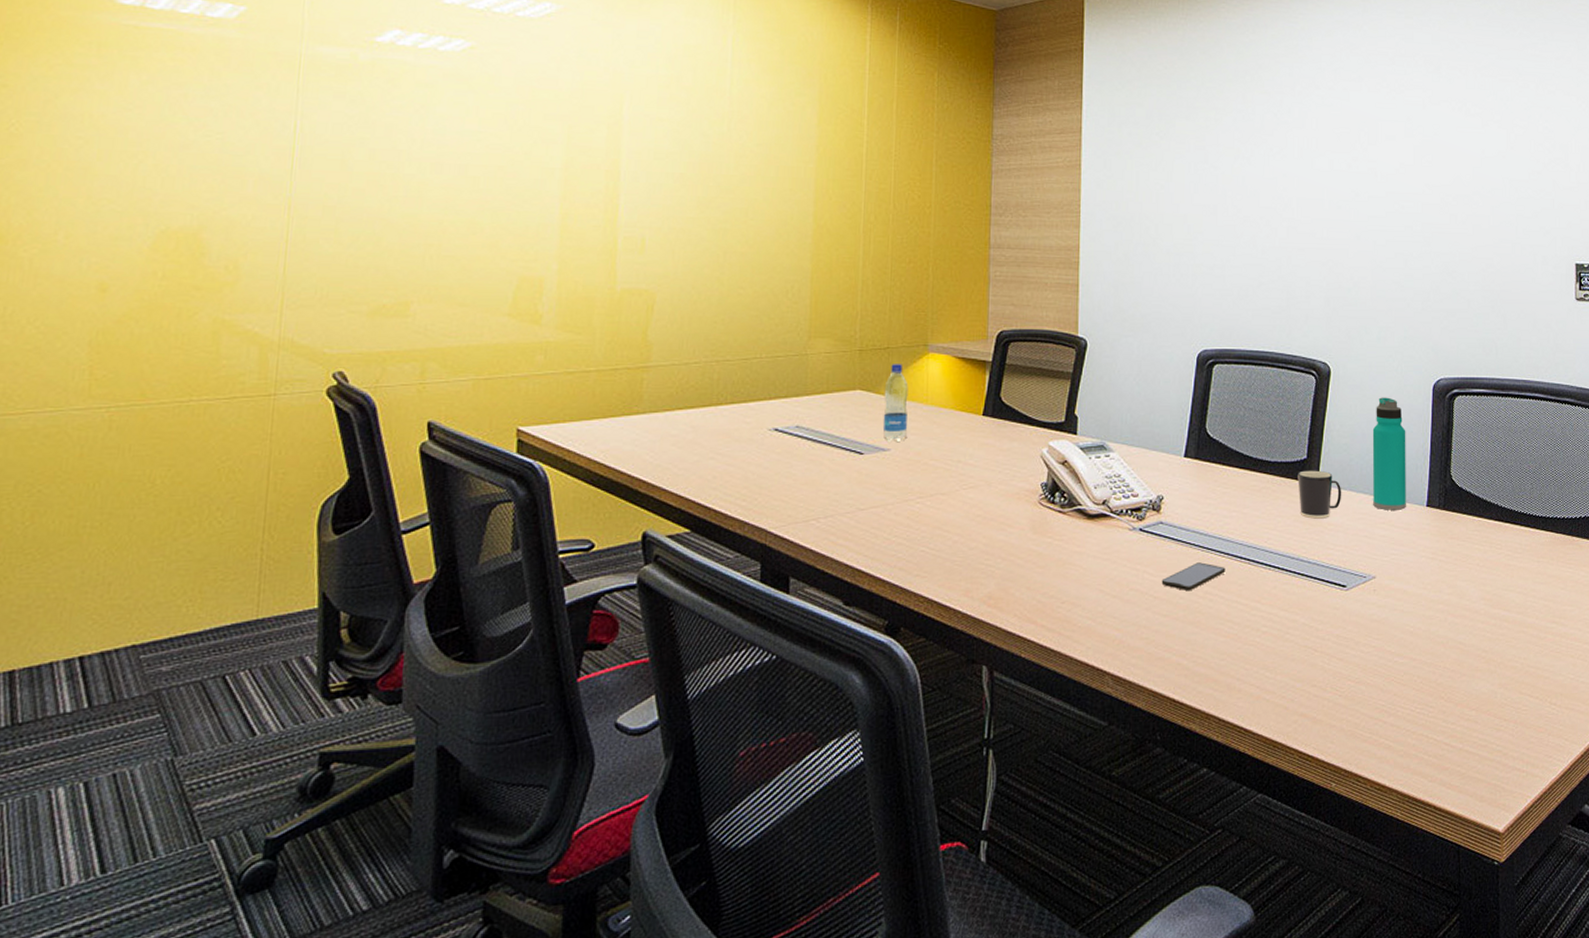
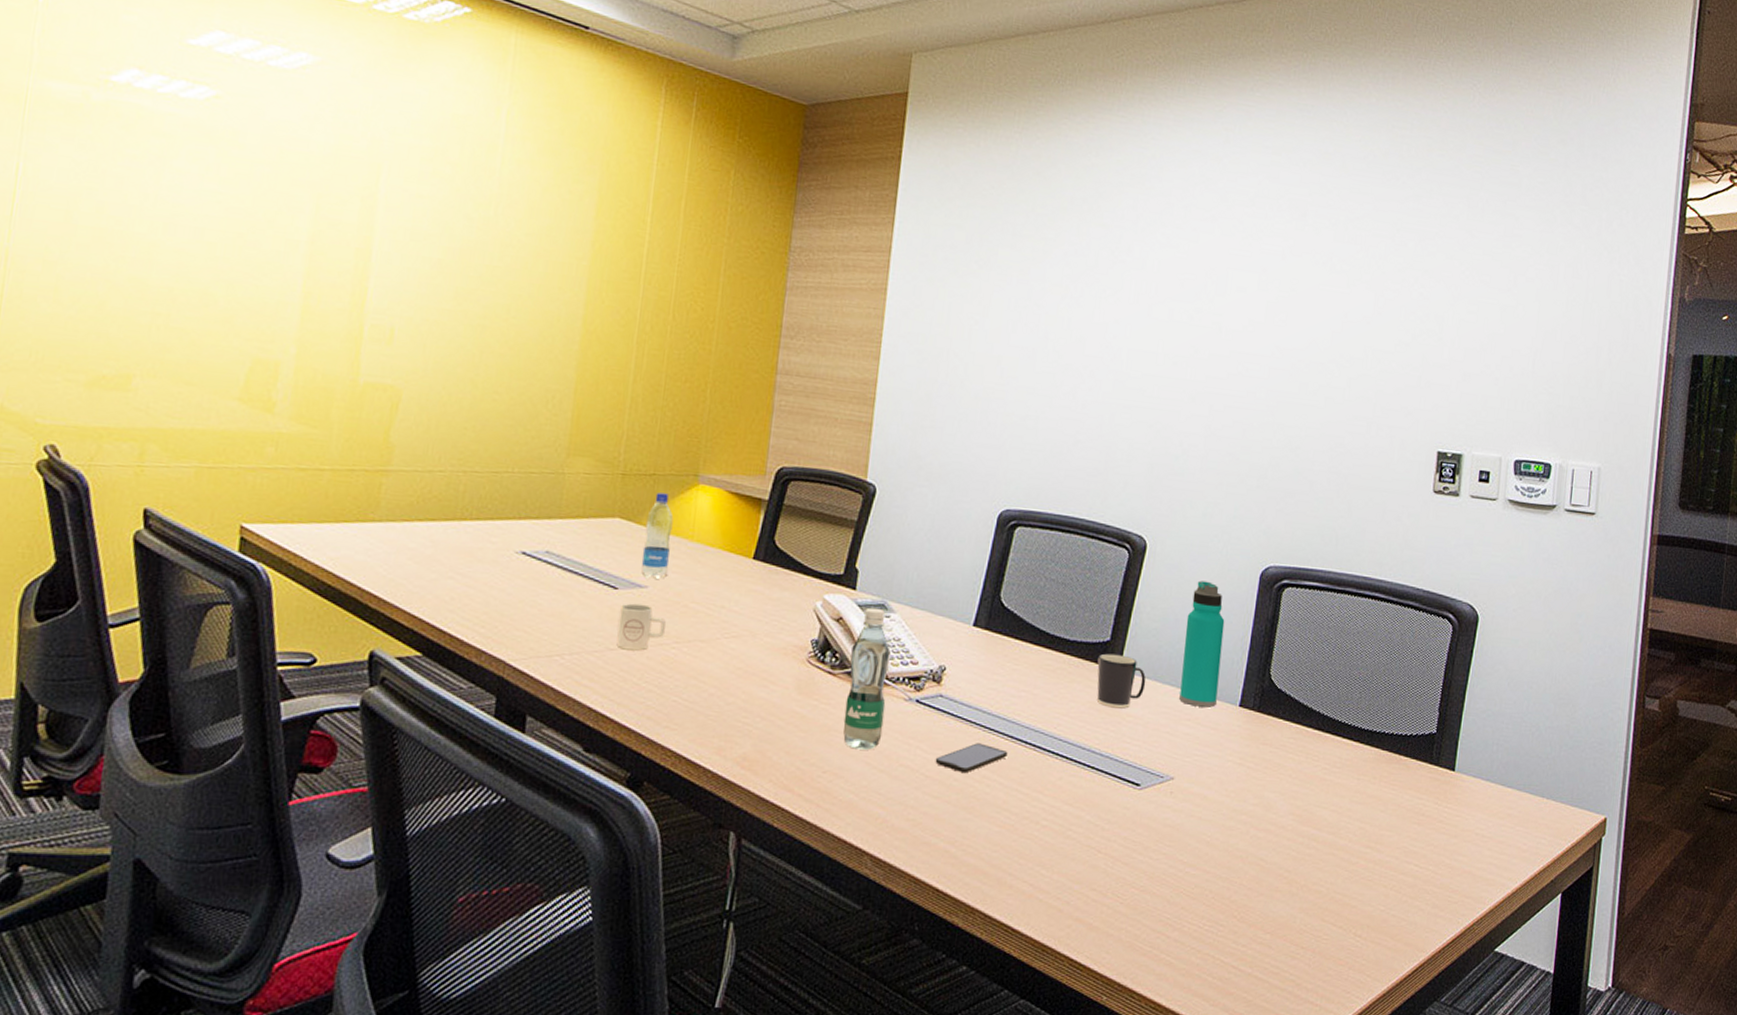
mug: none [865,466,910,509] -> present [616,603,666,651]
bottle: none [1076,449,1113,579] -> present [842,607,891,750]

